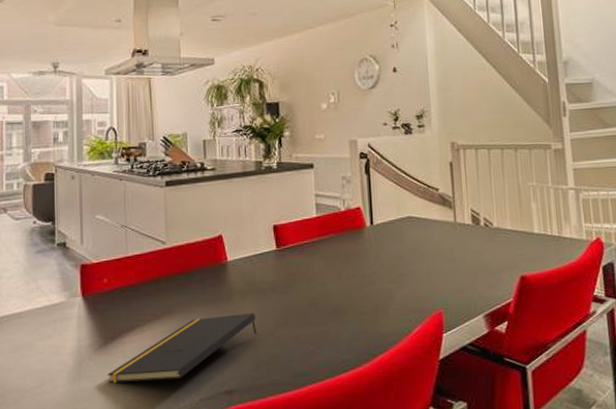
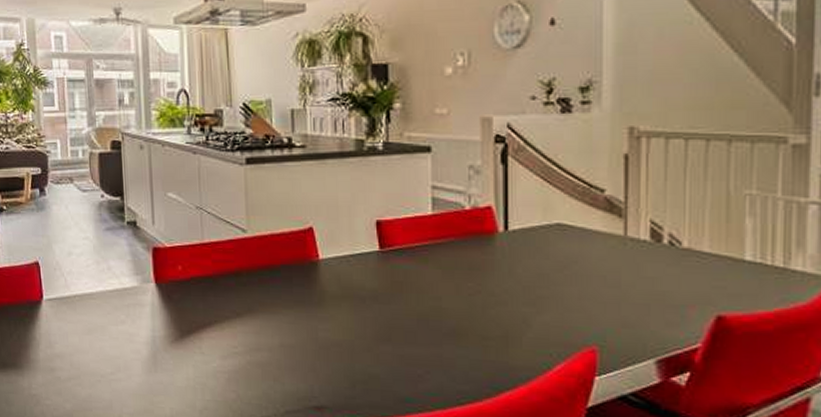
notepad: present [107,313,257,384] -> none [184,321,353,387]

